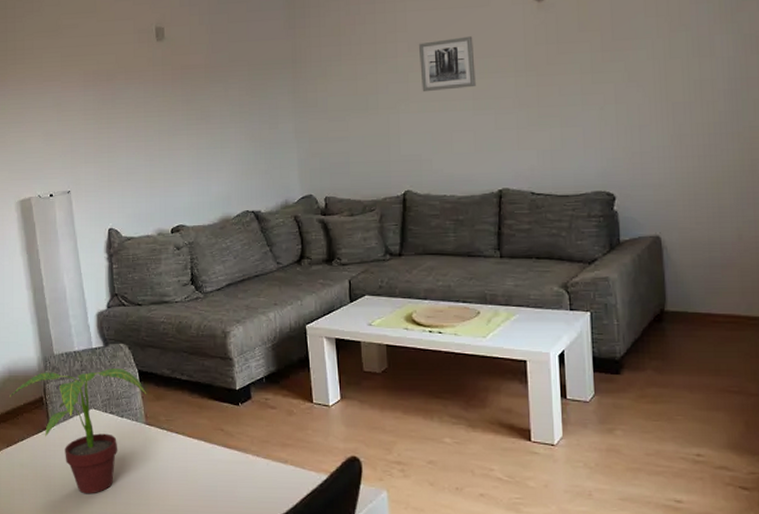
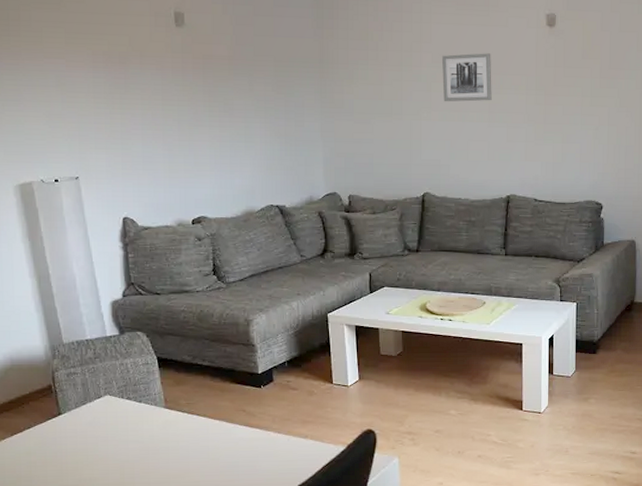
potted plant: present [10,367,147,494] -> none [13,355,167,477]

